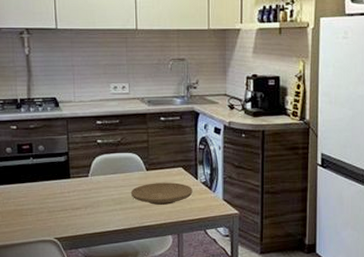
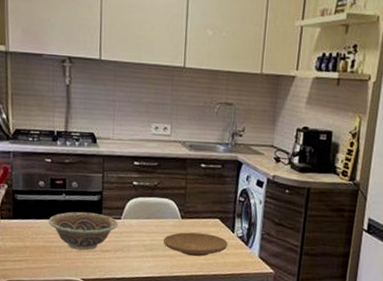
decorative bowl: none [18,173,86,211] -> present [48,211,119,251]

